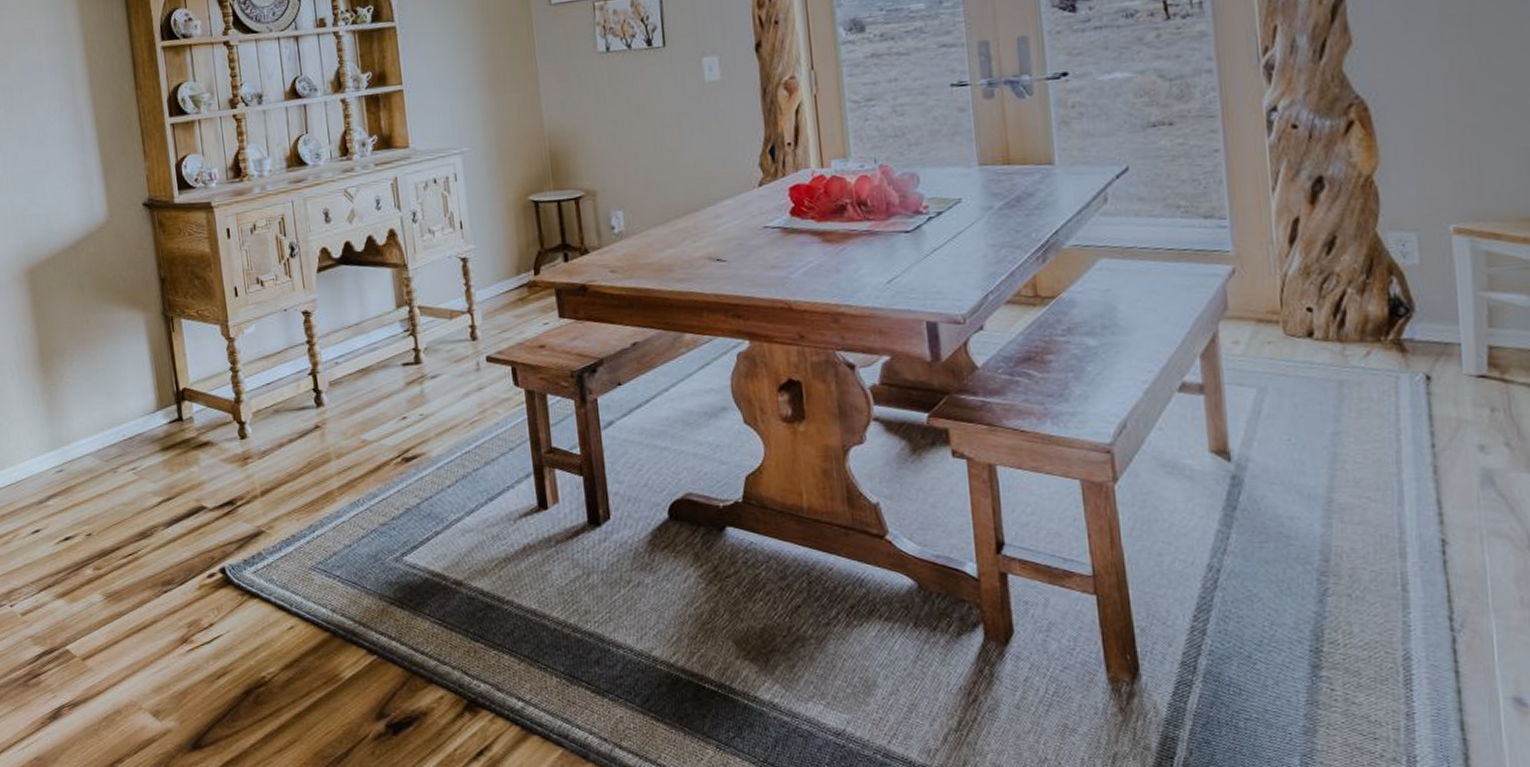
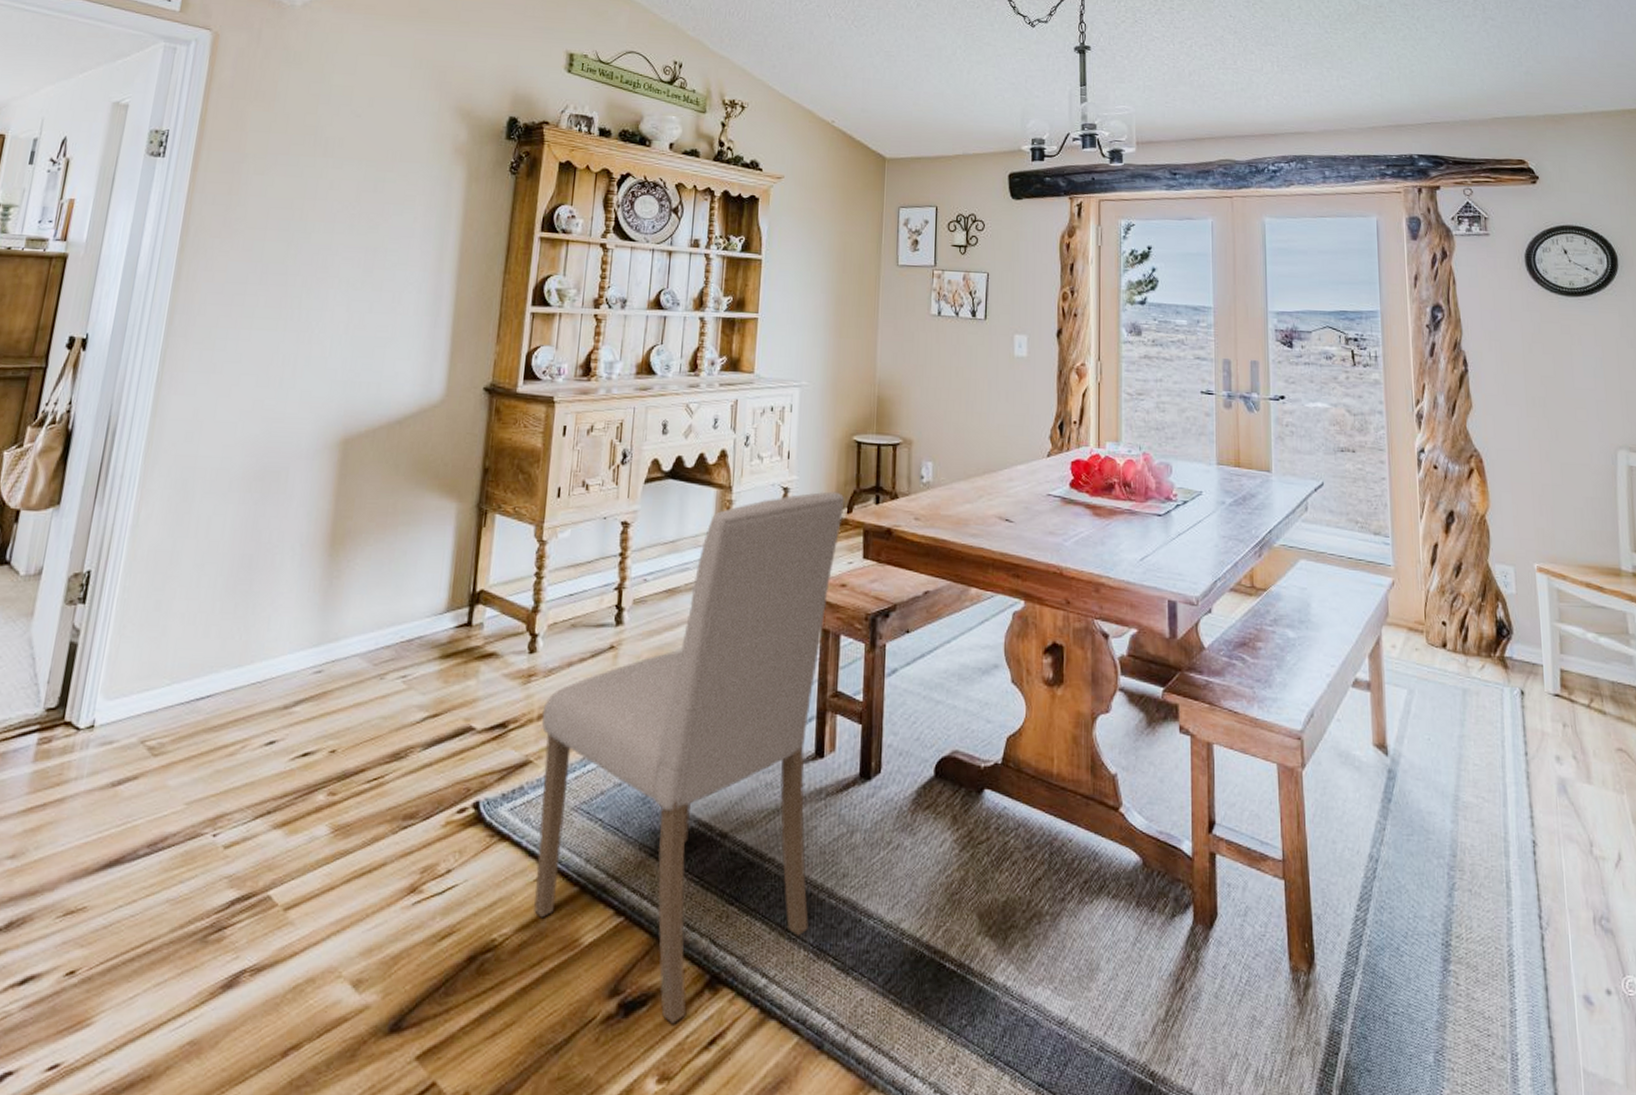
dining chair: none [264,255,557,741] -> present [533,491,845,1025]

